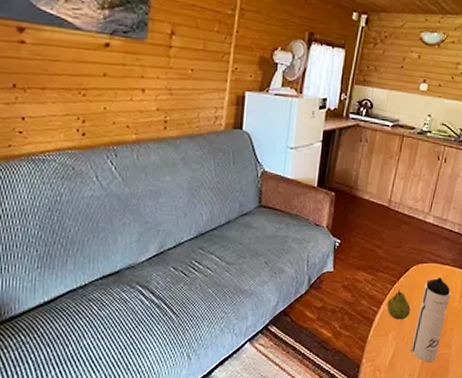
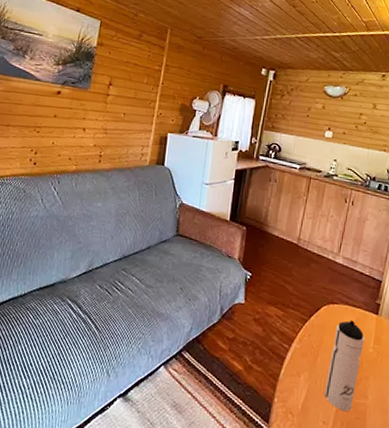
fruit: present [387,290,411,320] -> none [298,329,323,361]

